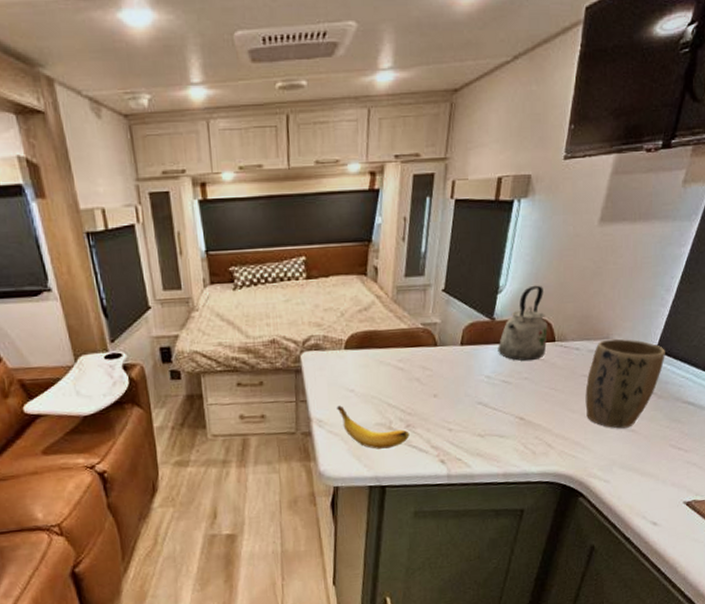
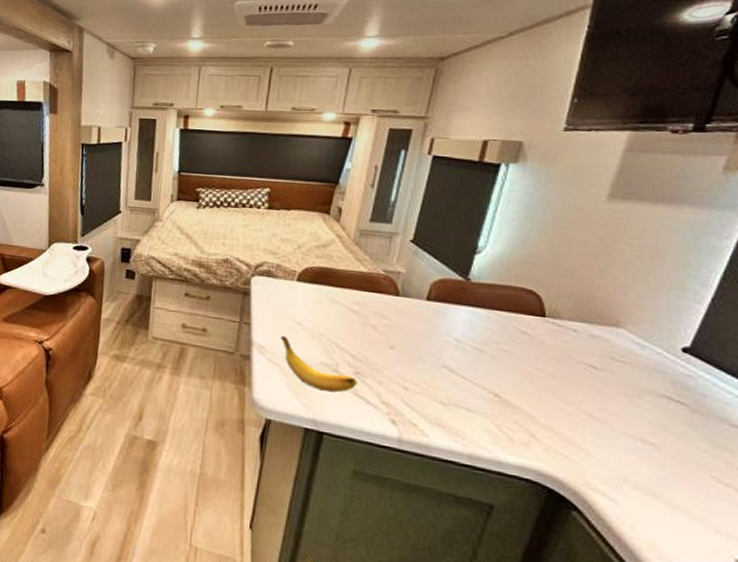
kettle: present [498,285,548,362] -> none [471,252,536,333]
plant pot: present [585,338,665,429] -> none [584,326,702,440]

